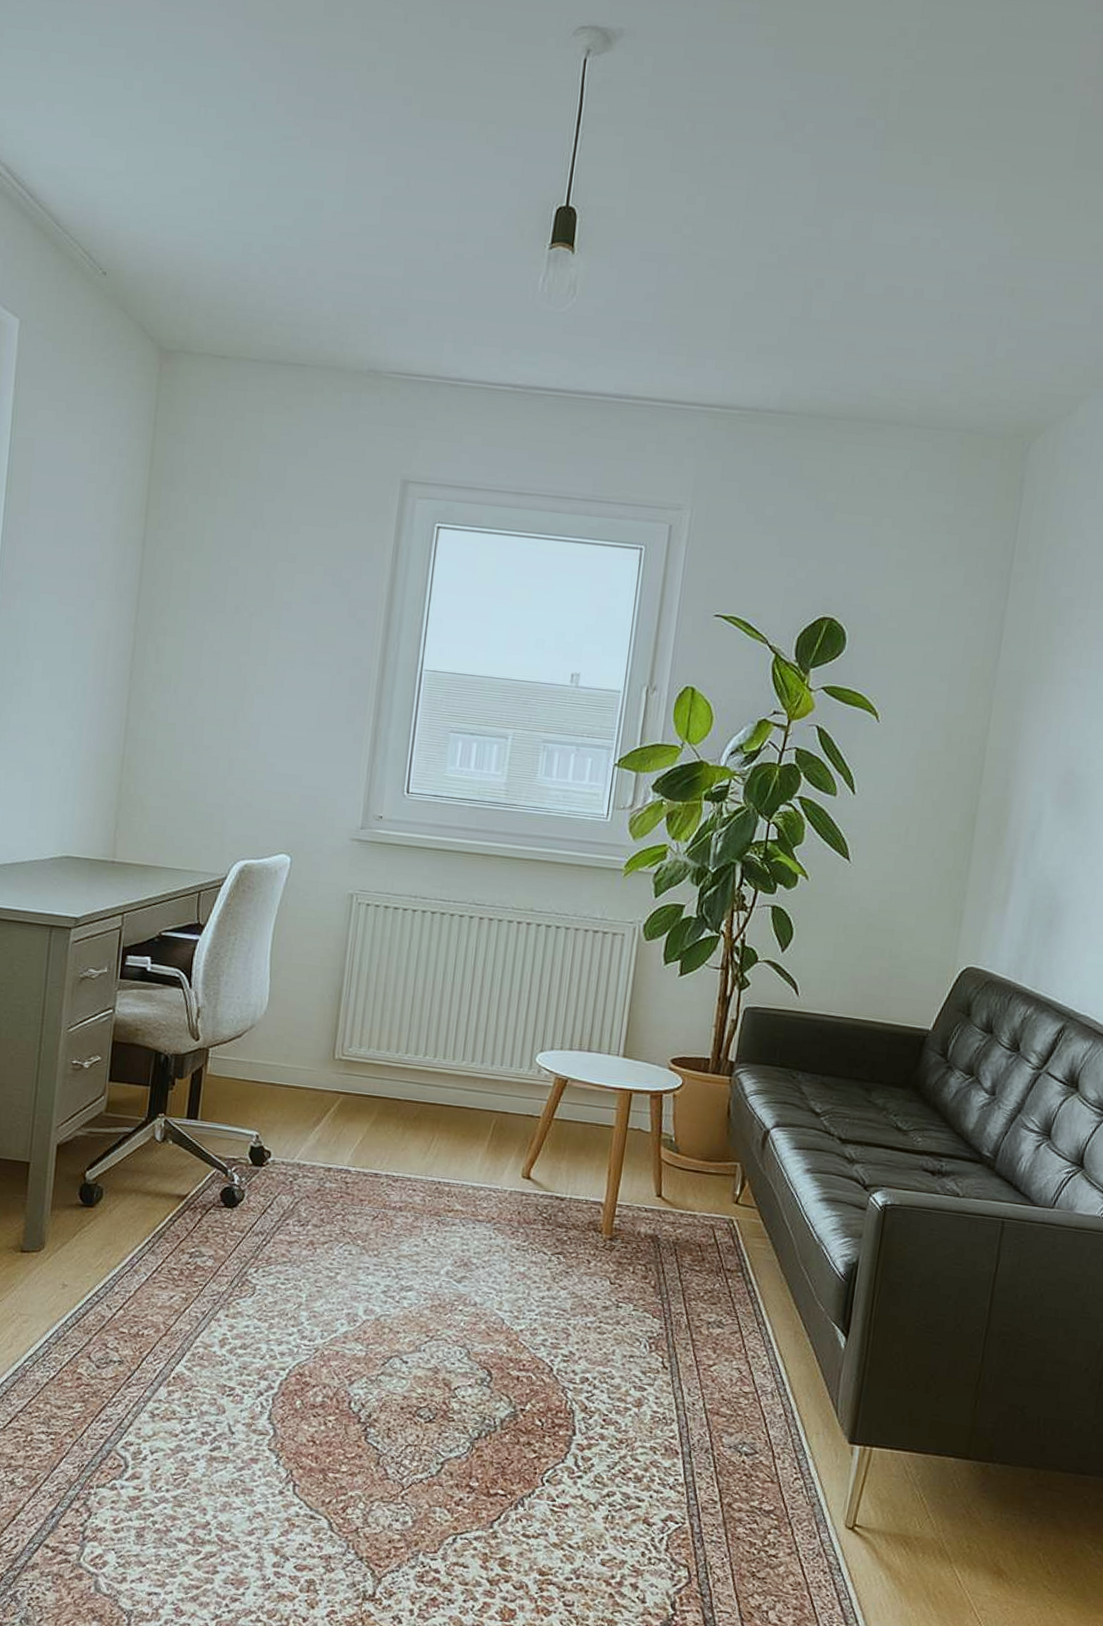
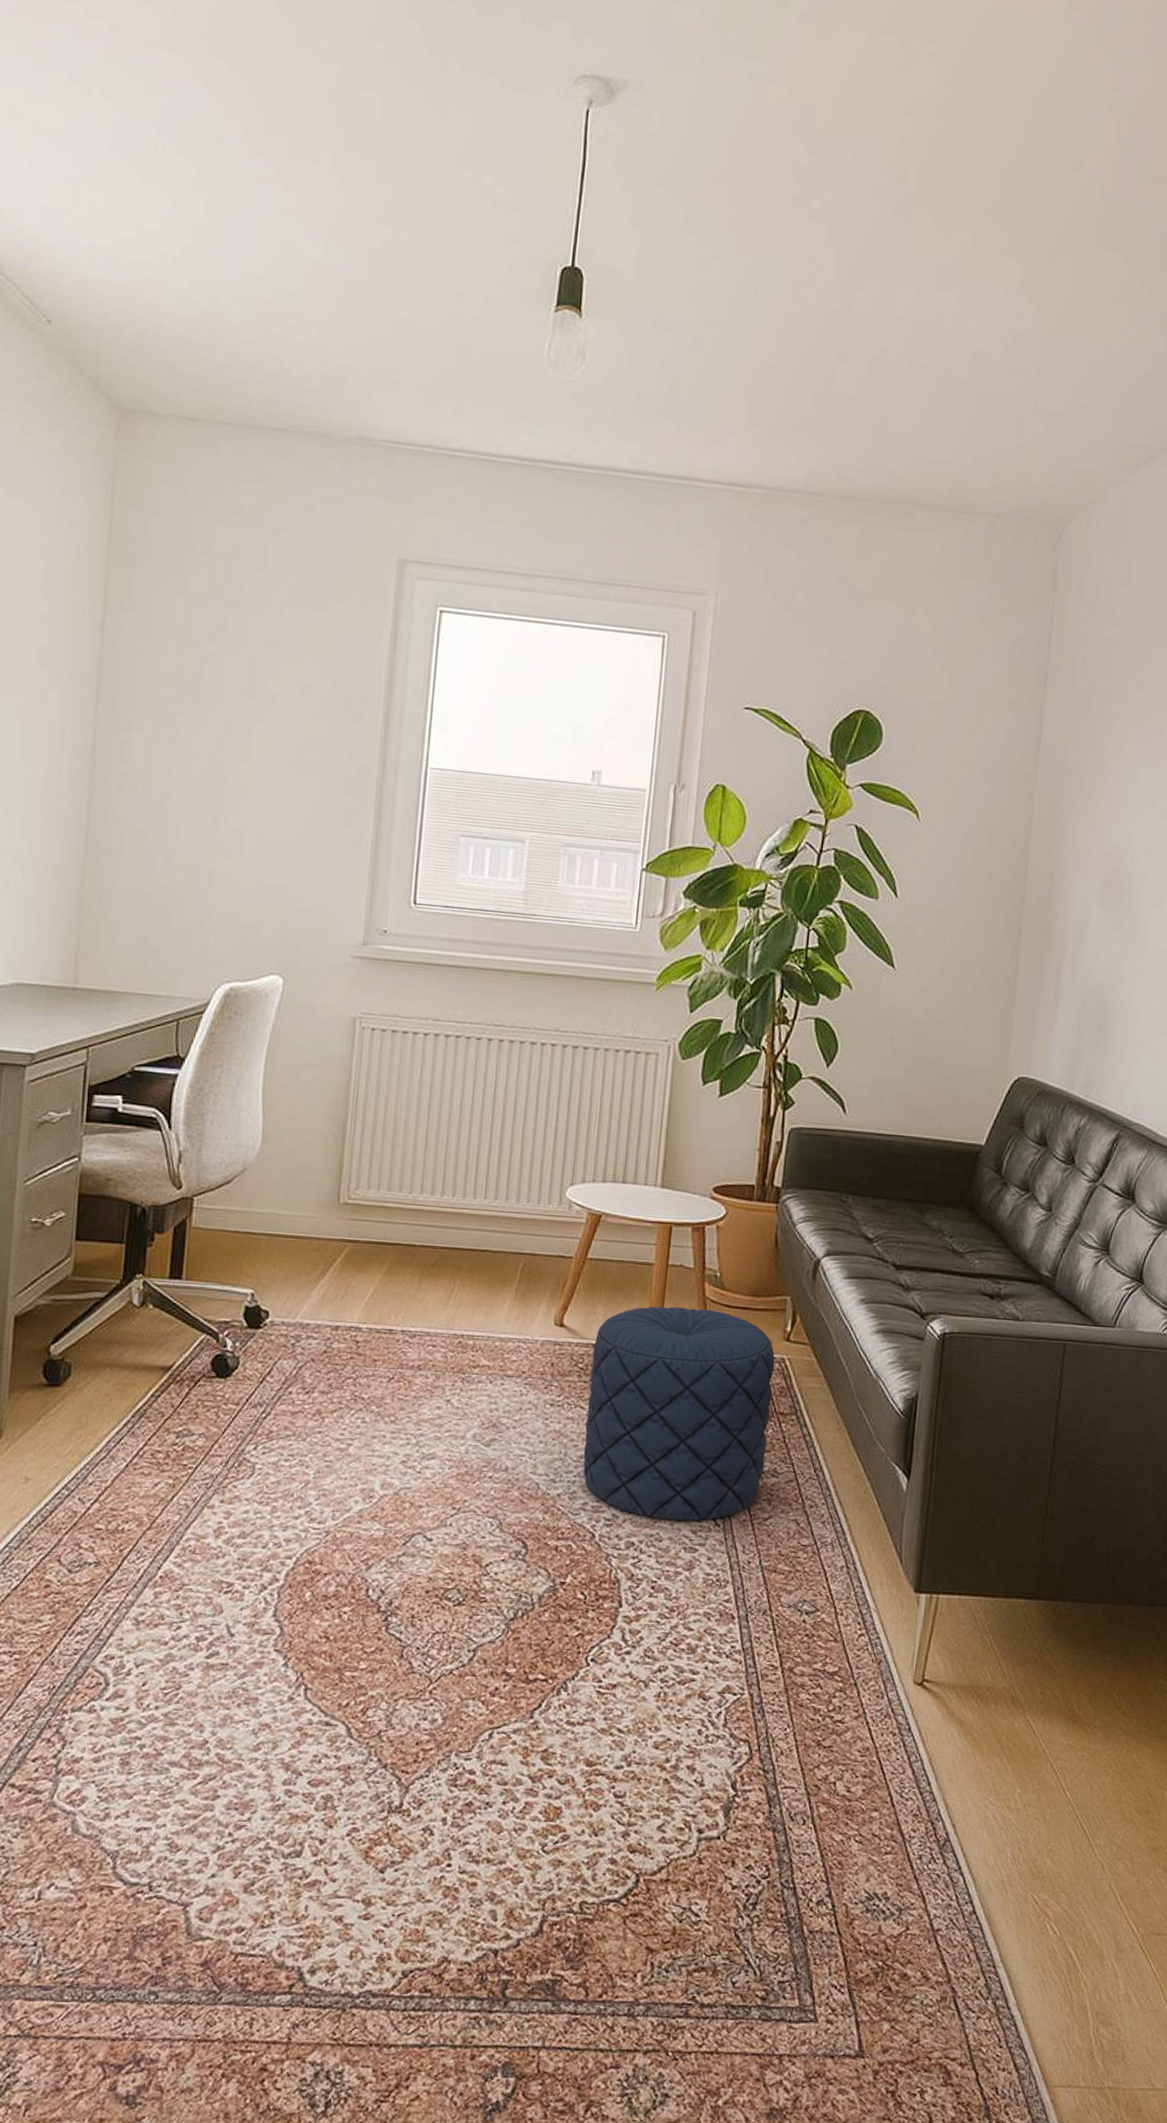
pouf: none [544,1165,724,1363] -> present [583,1306,775,1521]

